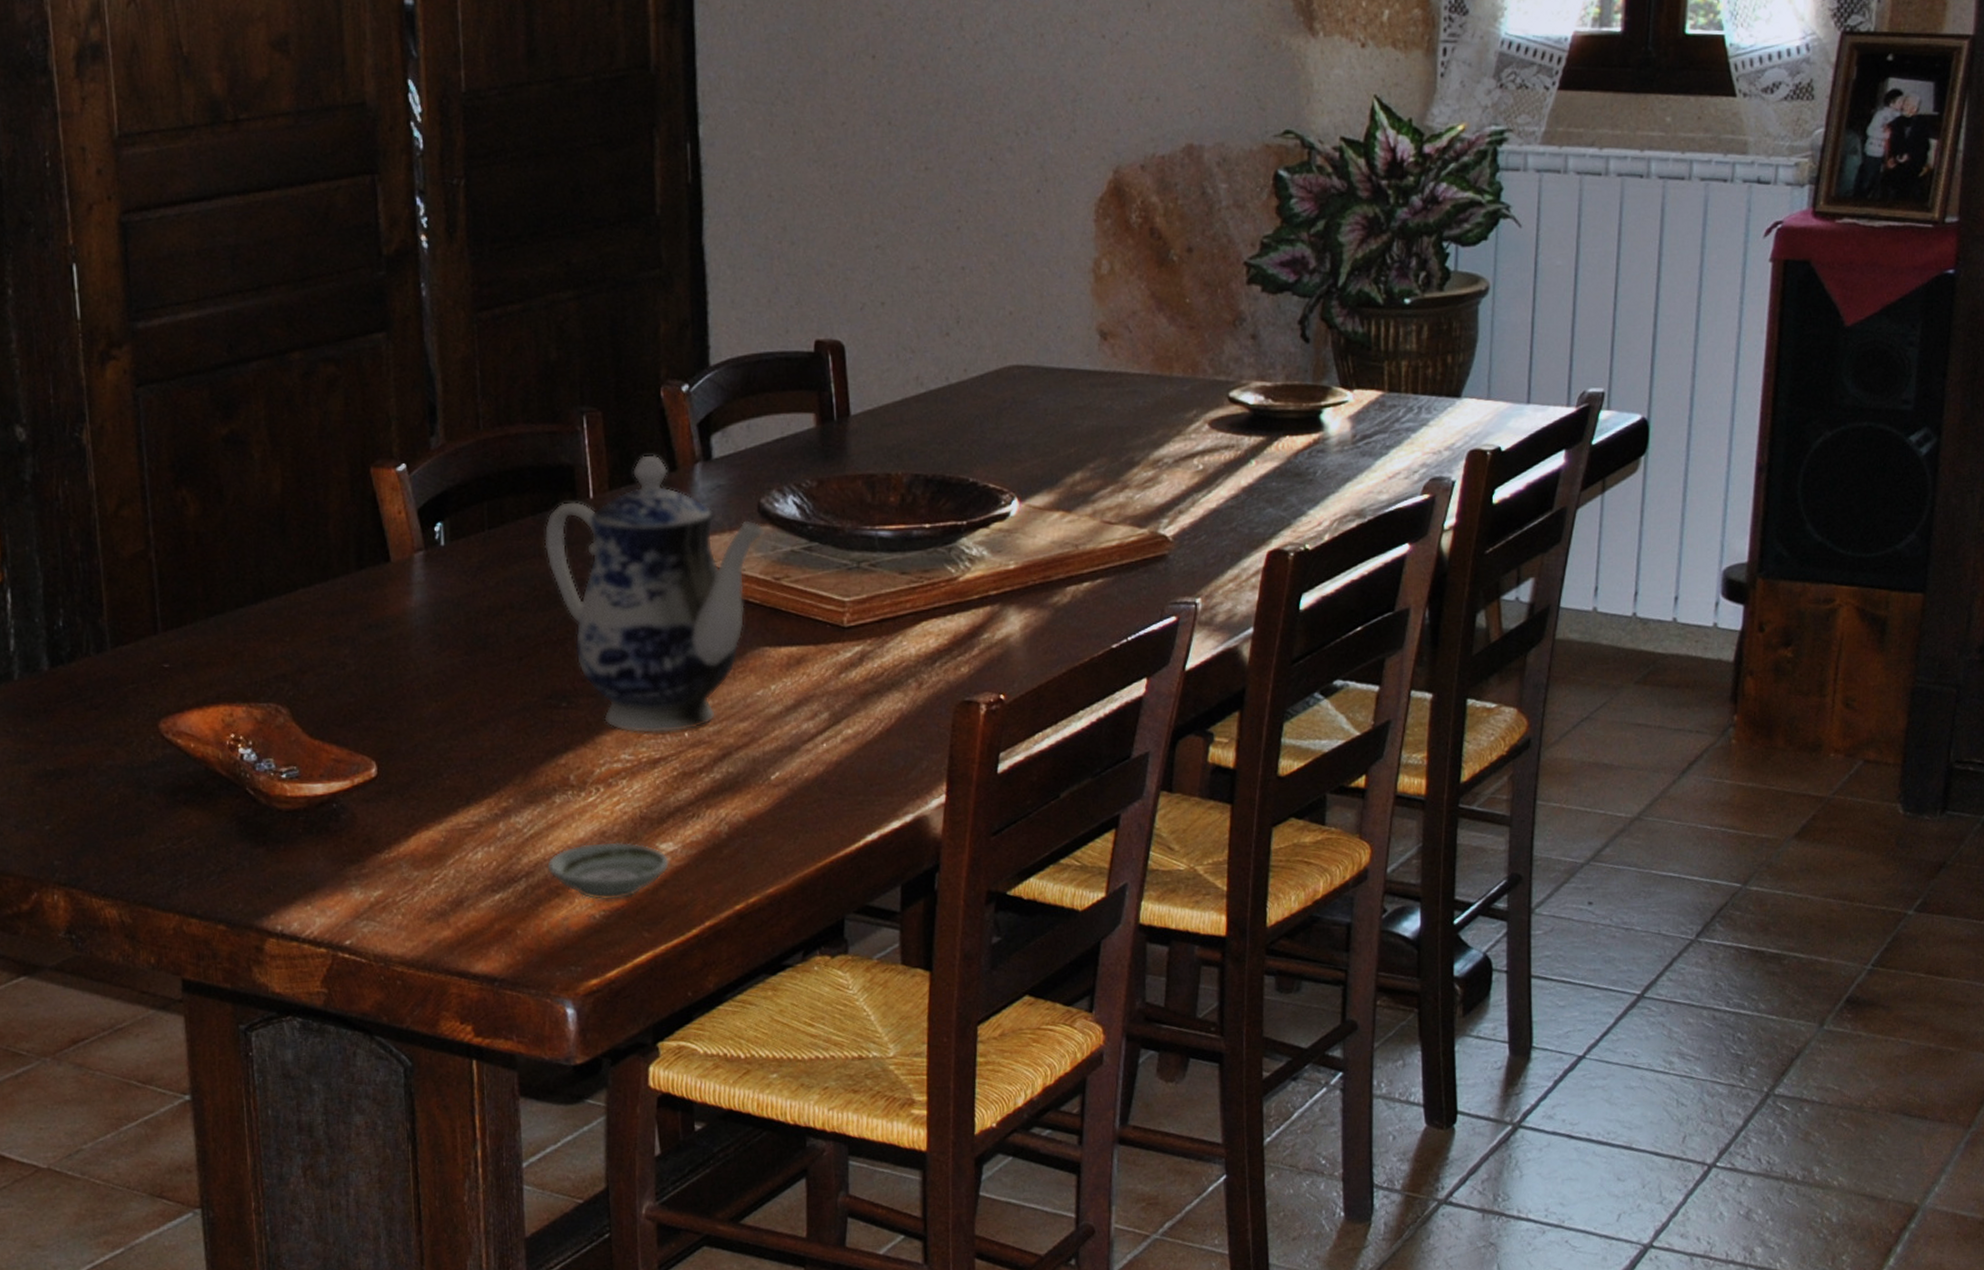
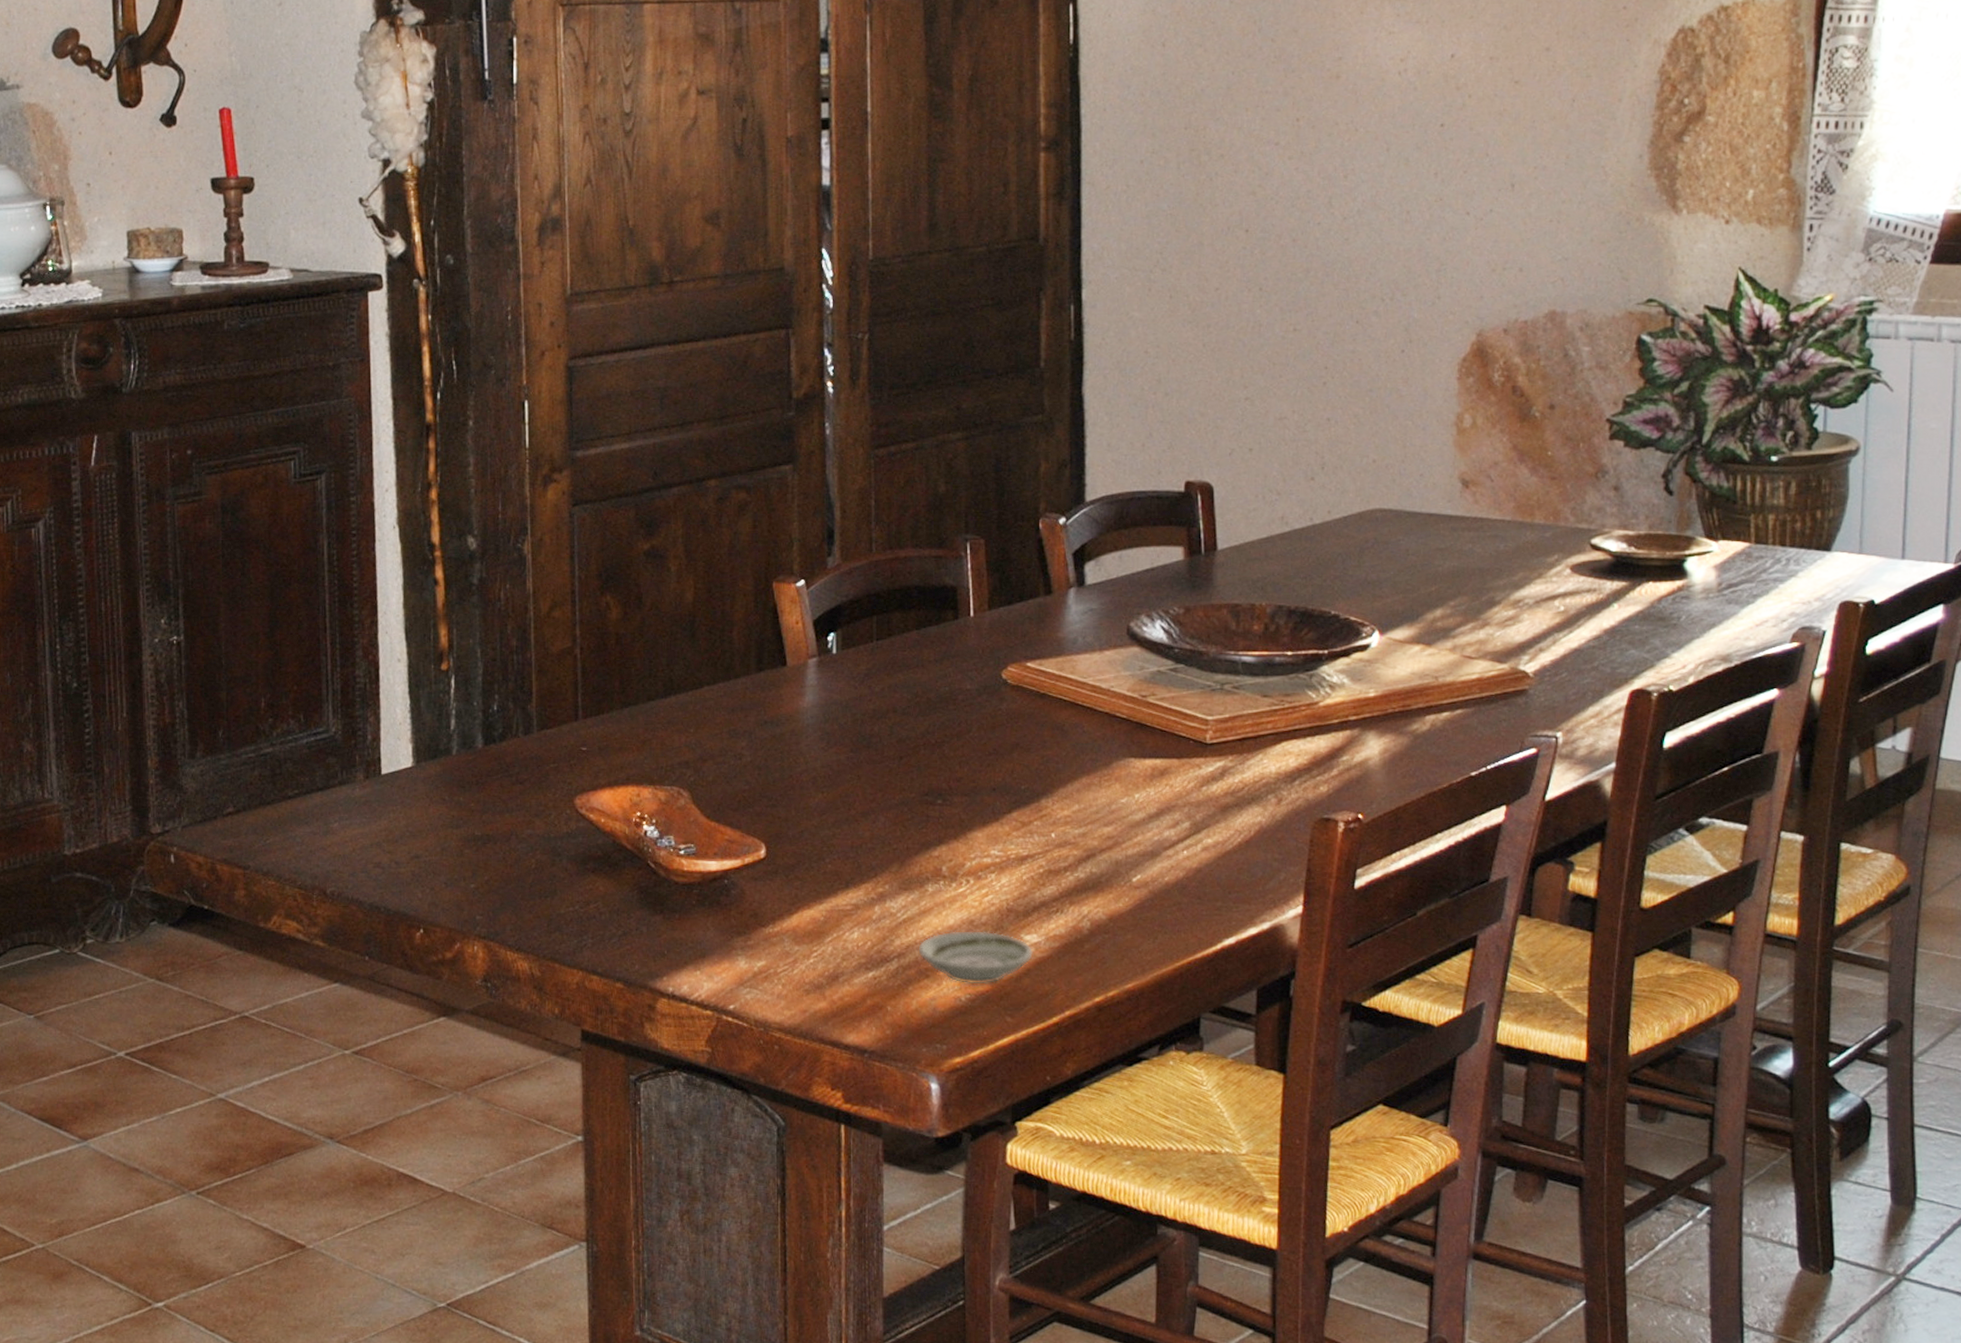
teapot: present [544,455,765,734] -> none [927,579,1133,833]

